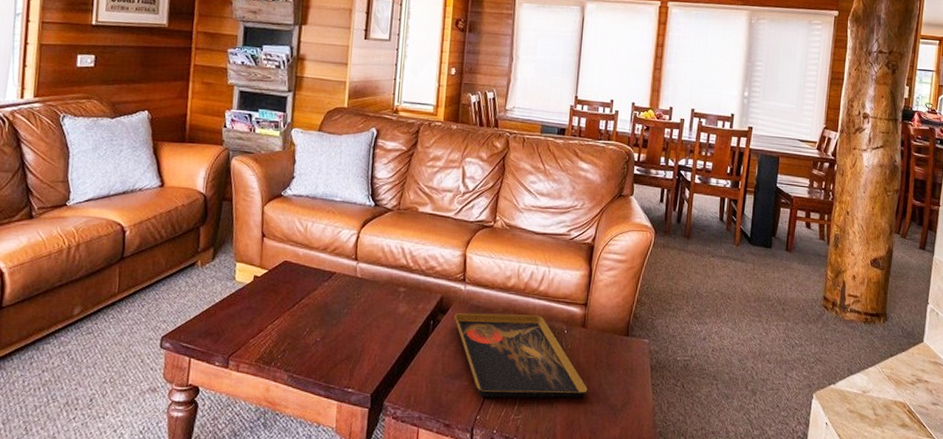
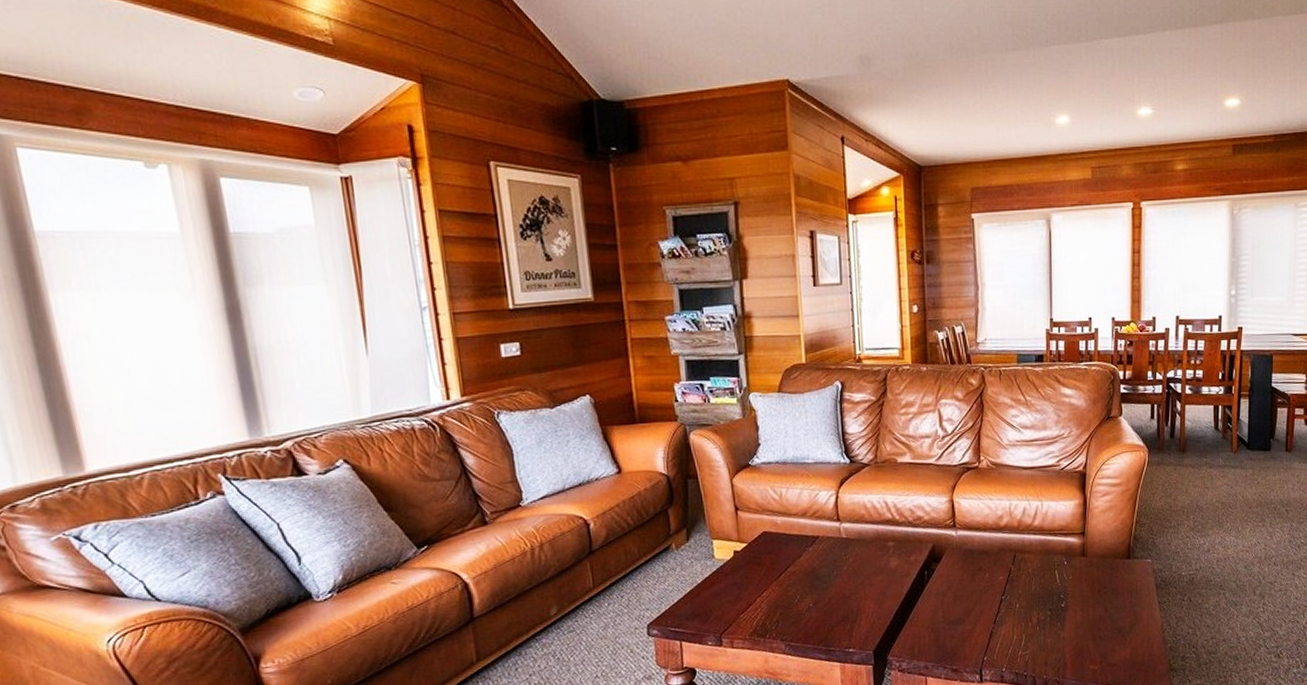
decorative tray: present [454,312,588,399] -> none [948,551,1094,639]

